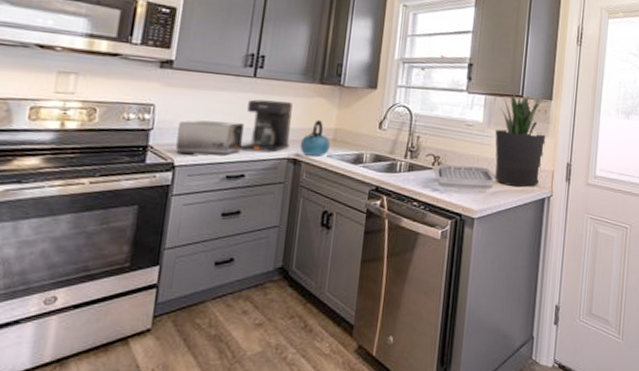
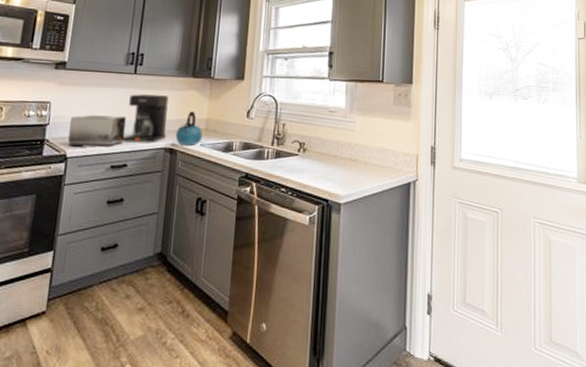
dish rack: present [434,164,496,193] -> none [301,151,361,178]
planter: present [495,95,546,188] -> none [357,80,408,172]

